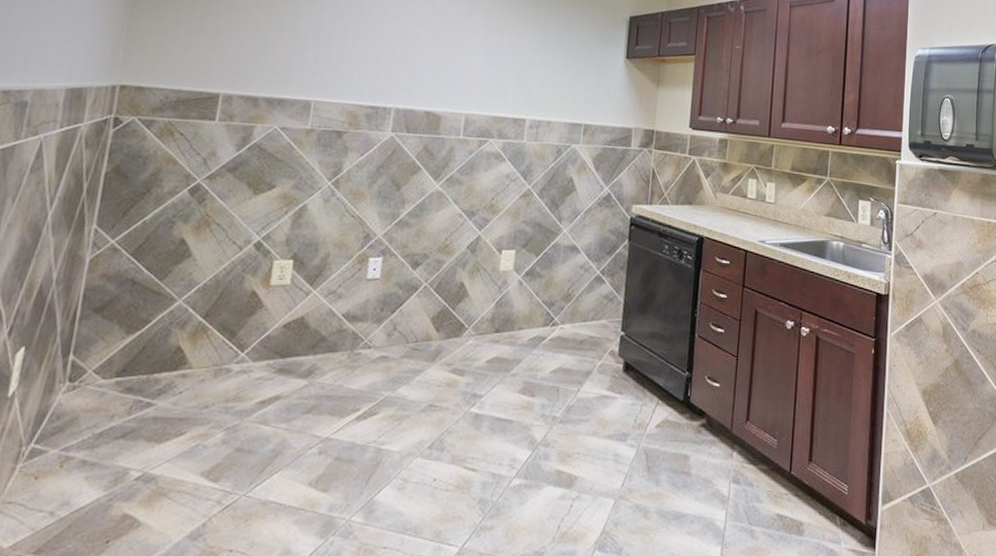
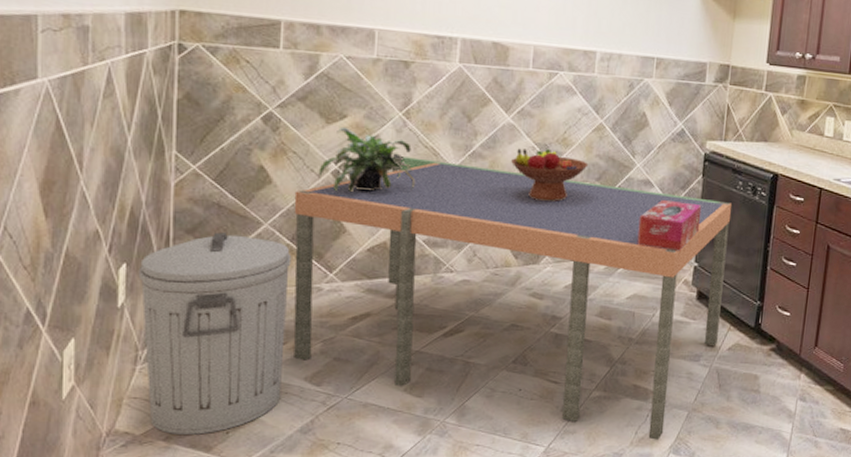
trash can: none [22,310,203,546] -> present [138,232,292,435]
dining table: none [192,227,658,535] -> present [293,157,732,440]
potted plant: none [240,197,340,265] -> present [318,126,416,193]
fruit bowl: none [438,215,515,270] -> present [511,148,589,202]
tissue box: none [562,266,628,320] -> present [637,200,702,251]

